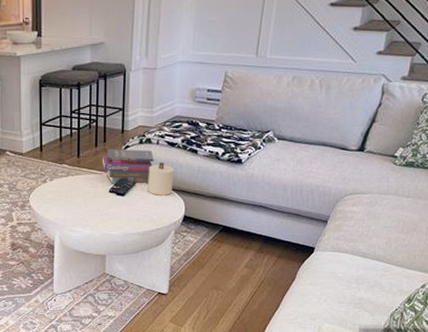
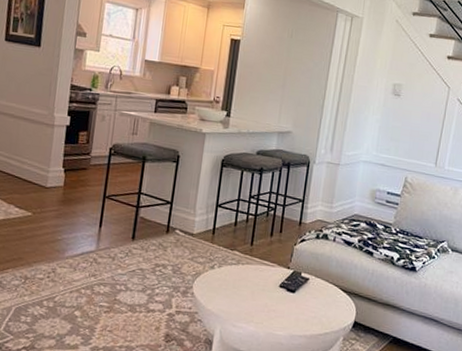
books: present [101,148,154,184] -> none [275,239,329,282]
candle: present [148,162,174,195] -> none [319,260,349,297]

